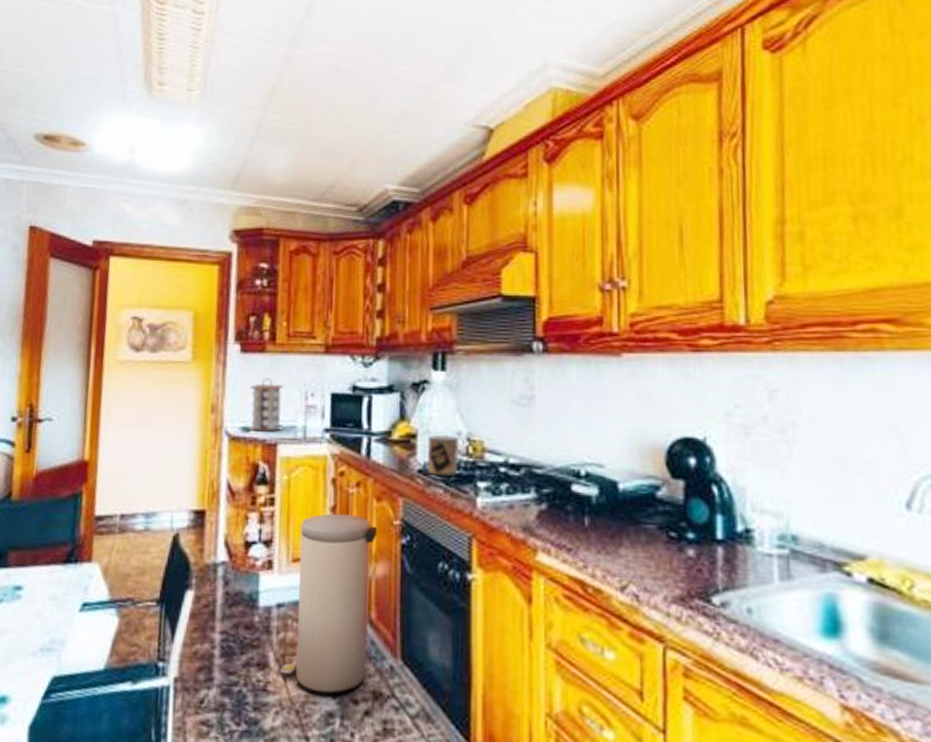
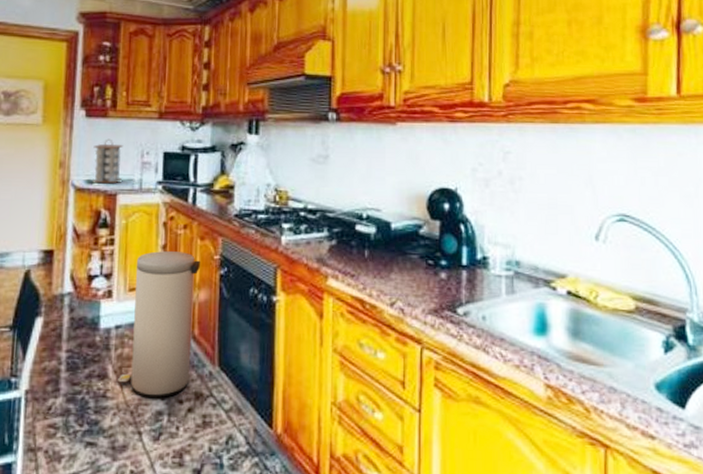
tin can: present [428,435,458,477] -> none [243,187,268,220]

